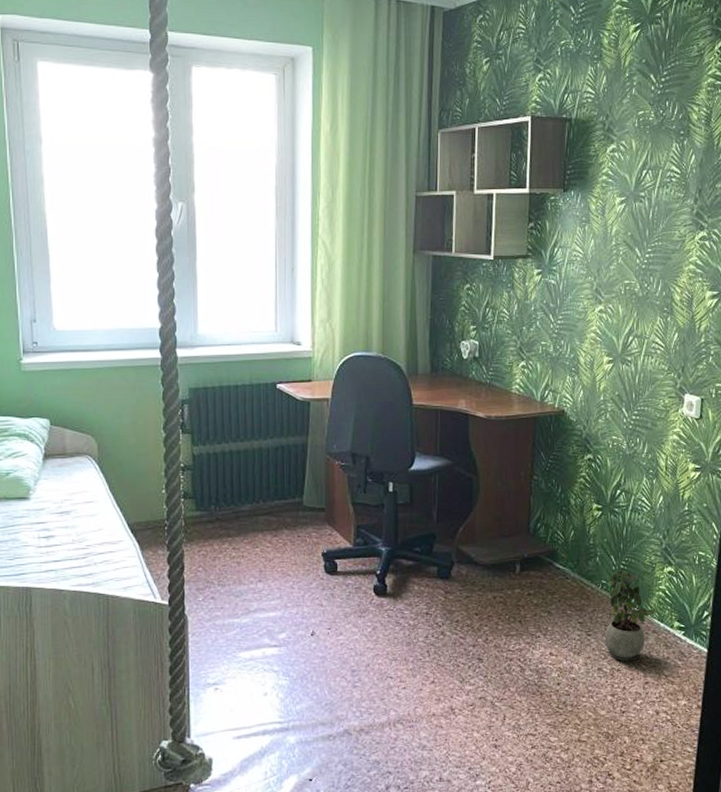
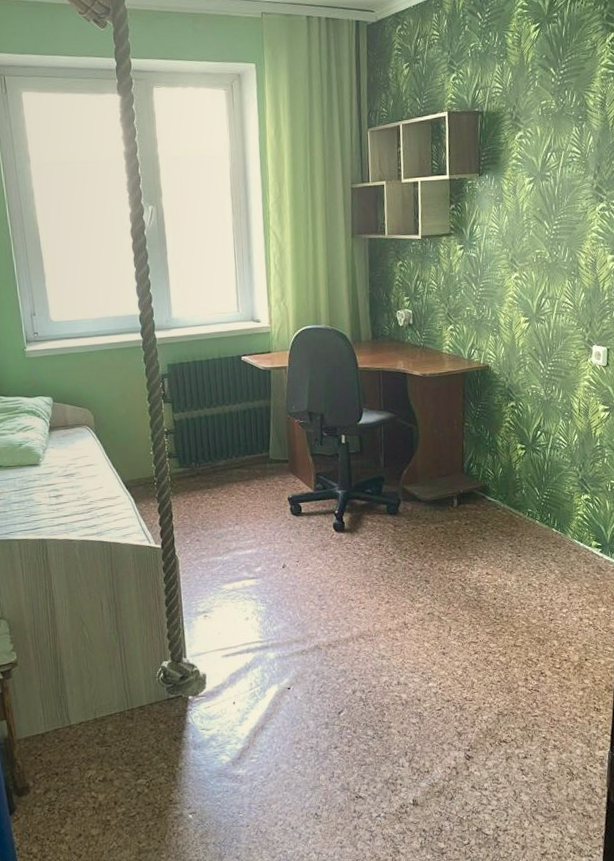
potted plant: present [604,567,655,661] -> none [532,497,575,577]

